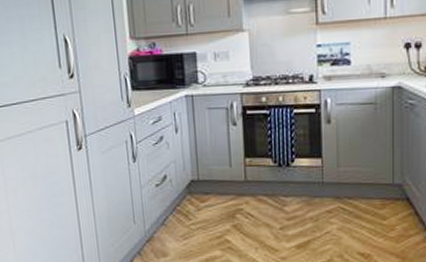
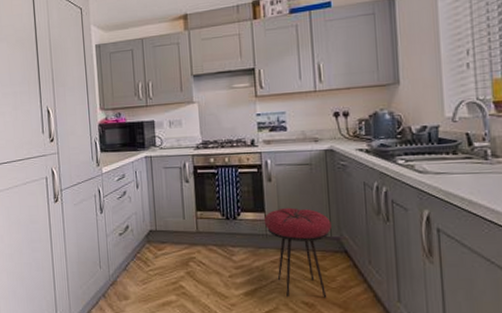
stool: none [320,152,394,248] -> present [263,207,332,298]

